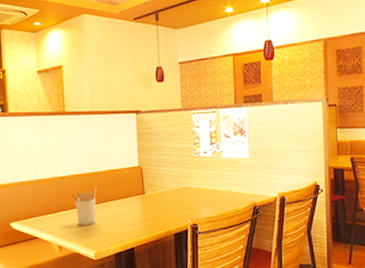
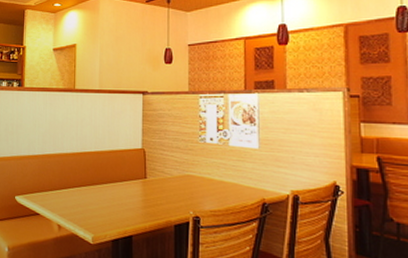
utensil holder: present [70,187,98,225] -> none [74,166,100,206]

